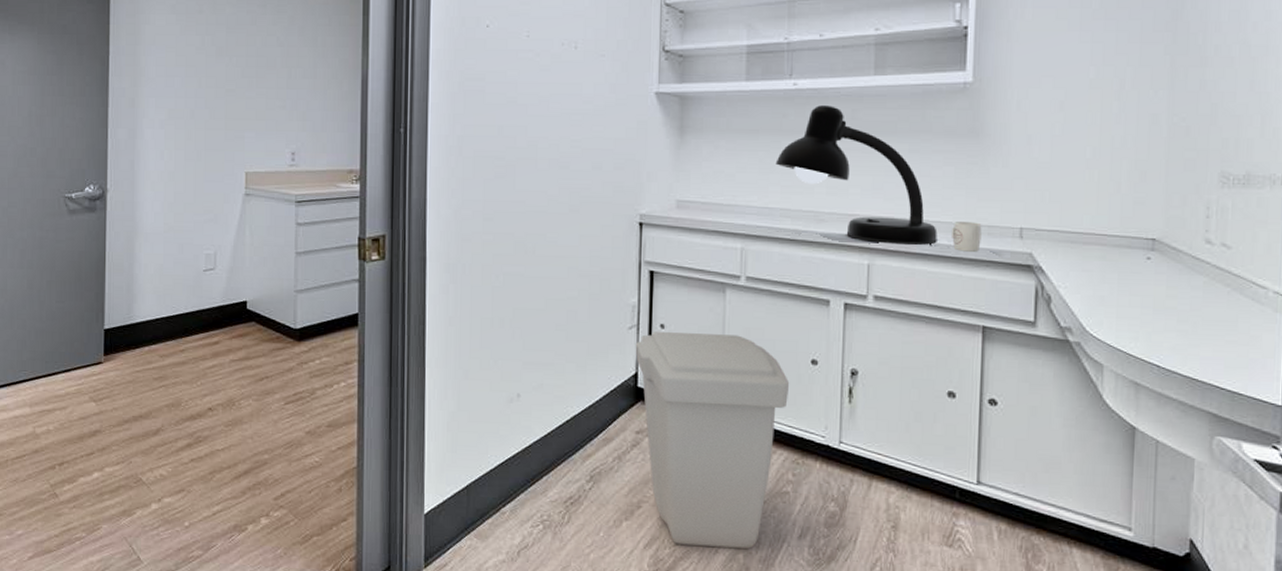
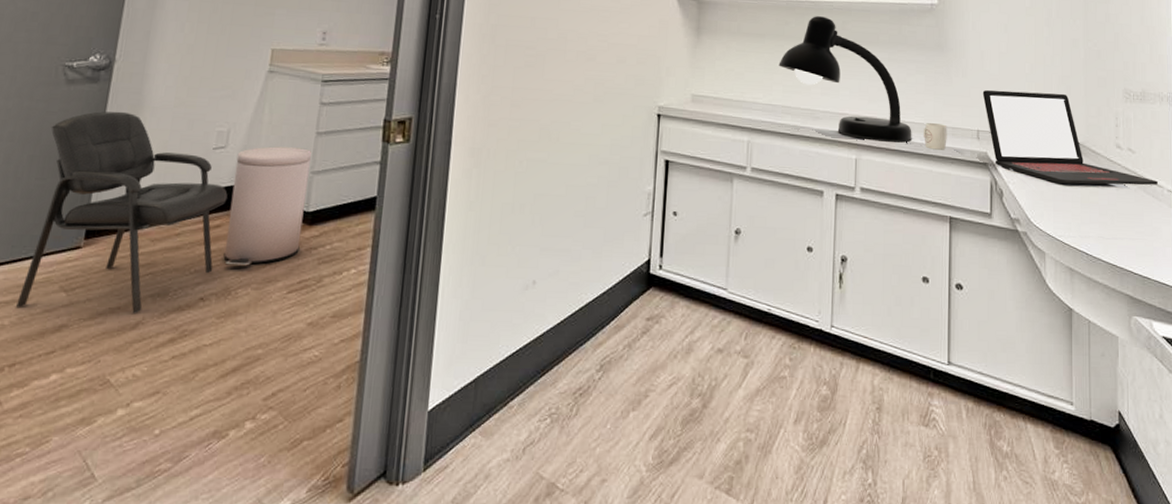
chair: none [57,238,221,422] -> present [16,111,228,315]
pedal bin: none [224,267,294,380] -> present [223,146,313,267]
trash can: present [635,332,790,549] -> none [649,219,788,436]
laptop: none [1028,180,1261,287] -> present [982,89,1158,186]

